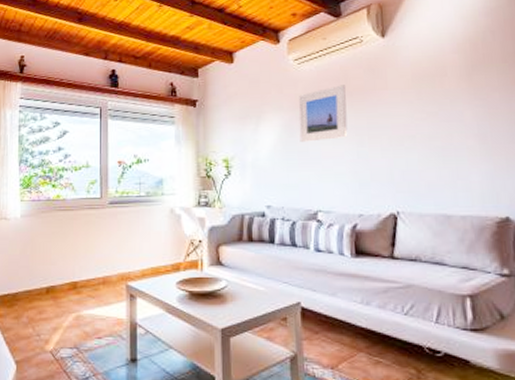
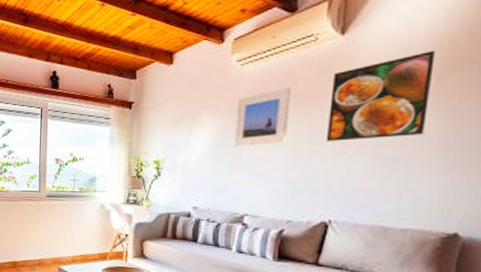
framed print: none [380,51,464,136] -> present [327,50,436,143]

